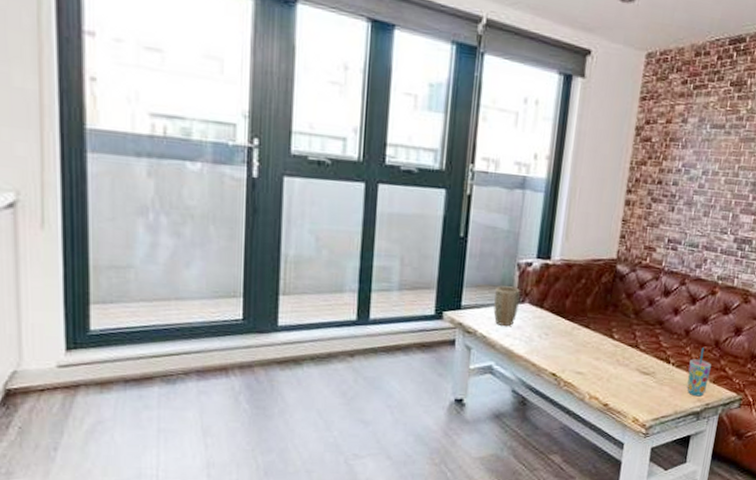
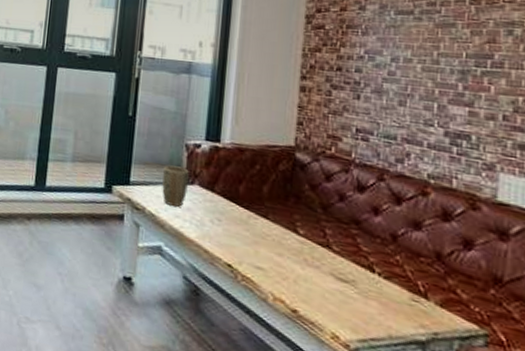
cup: present [687,347,711,397] -> none [401,258,434,322]

